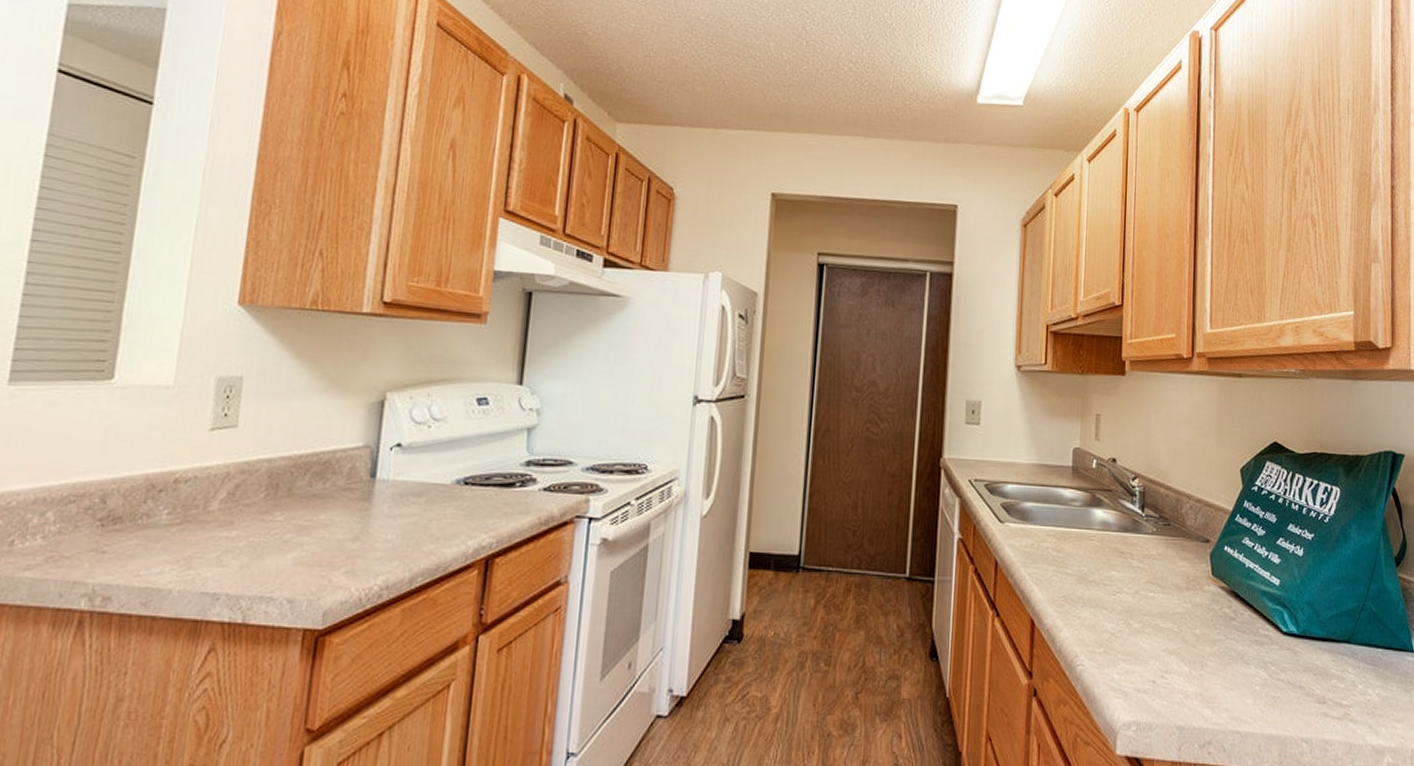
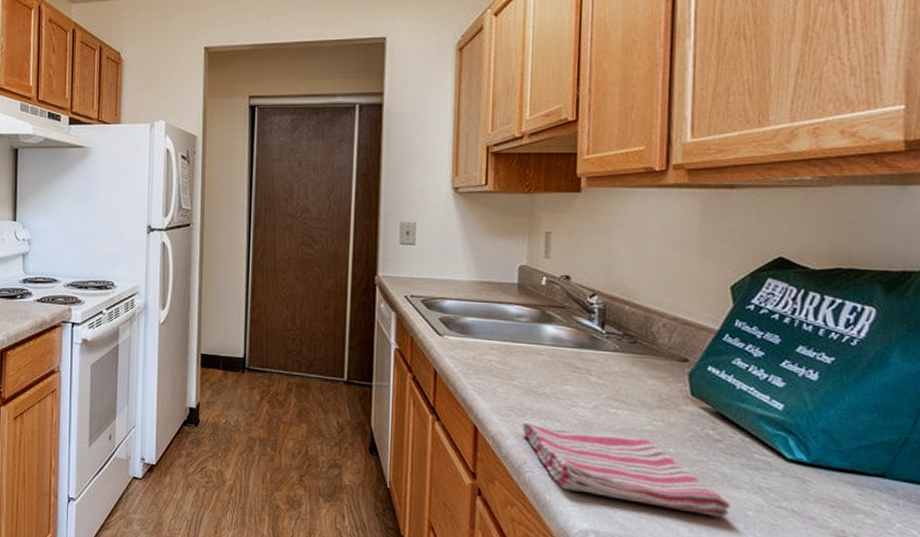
dish towel: none [1074,612,1243,695] -> present [521,422,730,518]

